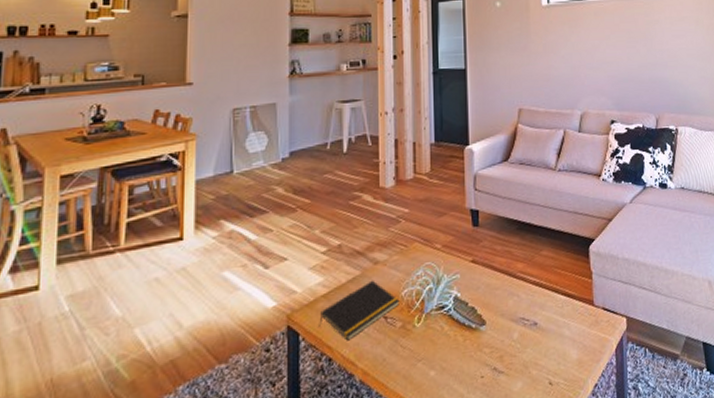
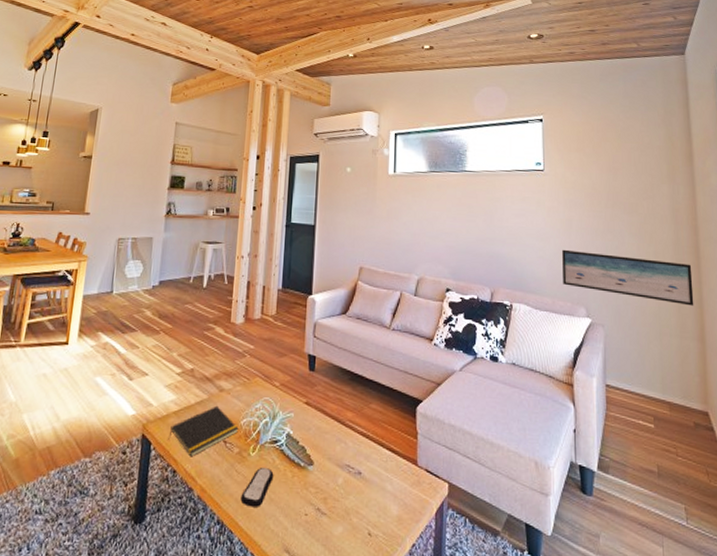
remote control: none [409,336,444,381] -> present [240,468,274,507]

